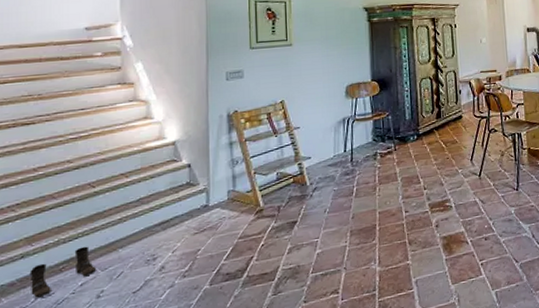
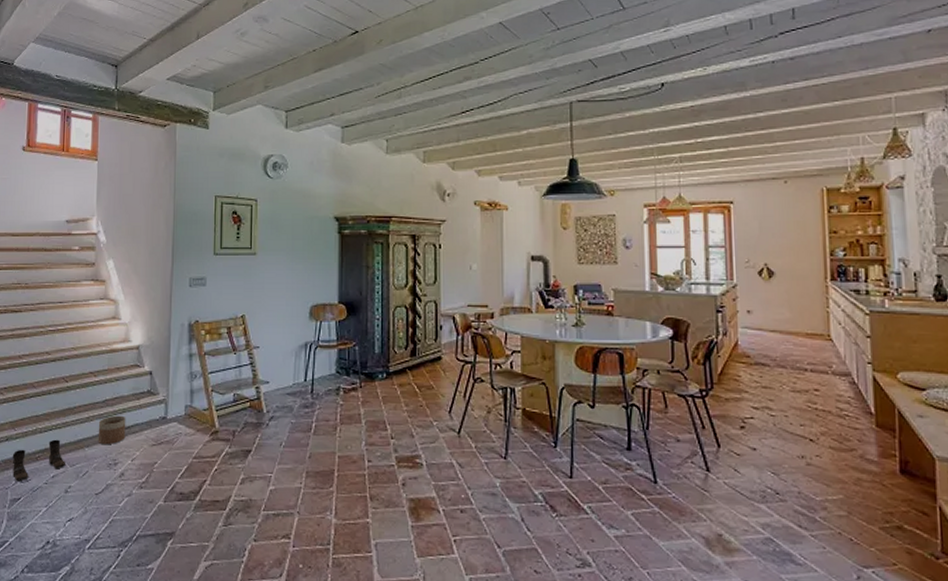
planter: none [133,210,165,243] -> present [98,415,126,445]

